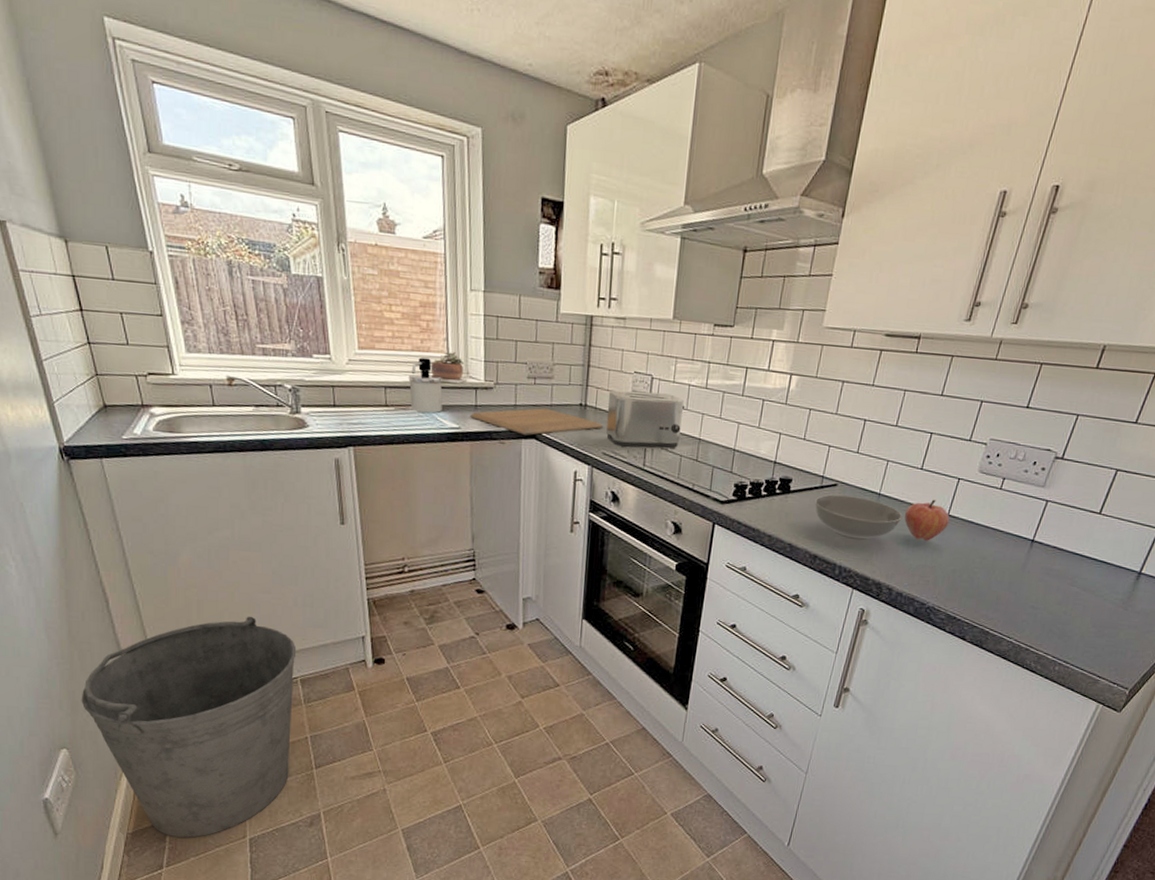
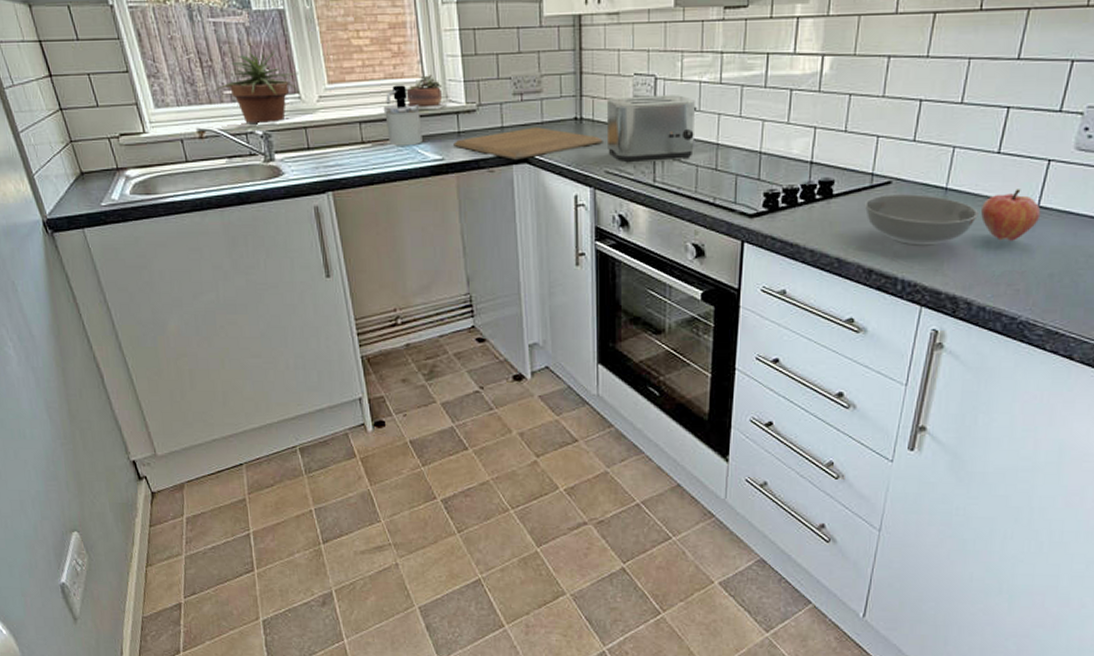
bucket: present [81,616,297,838] -> none [86,383,297,621]
potted plant: none [248,313,331,379] -> present [214,51,300,123]

